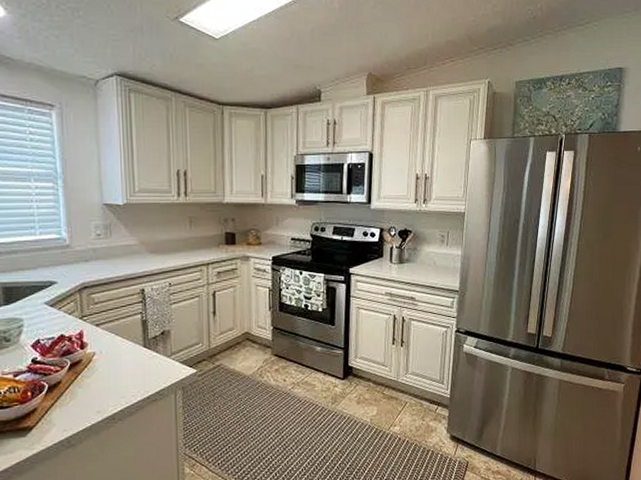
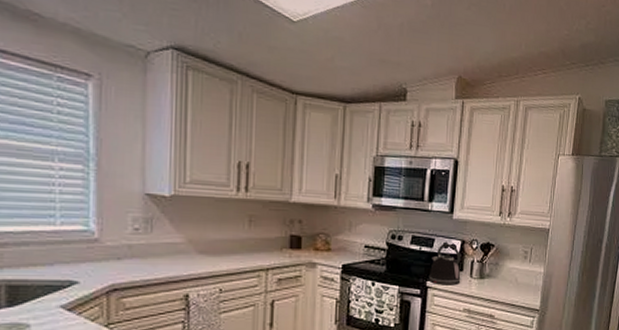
kettle: none [351,231,382,272] -> present [428,243,461,286]

